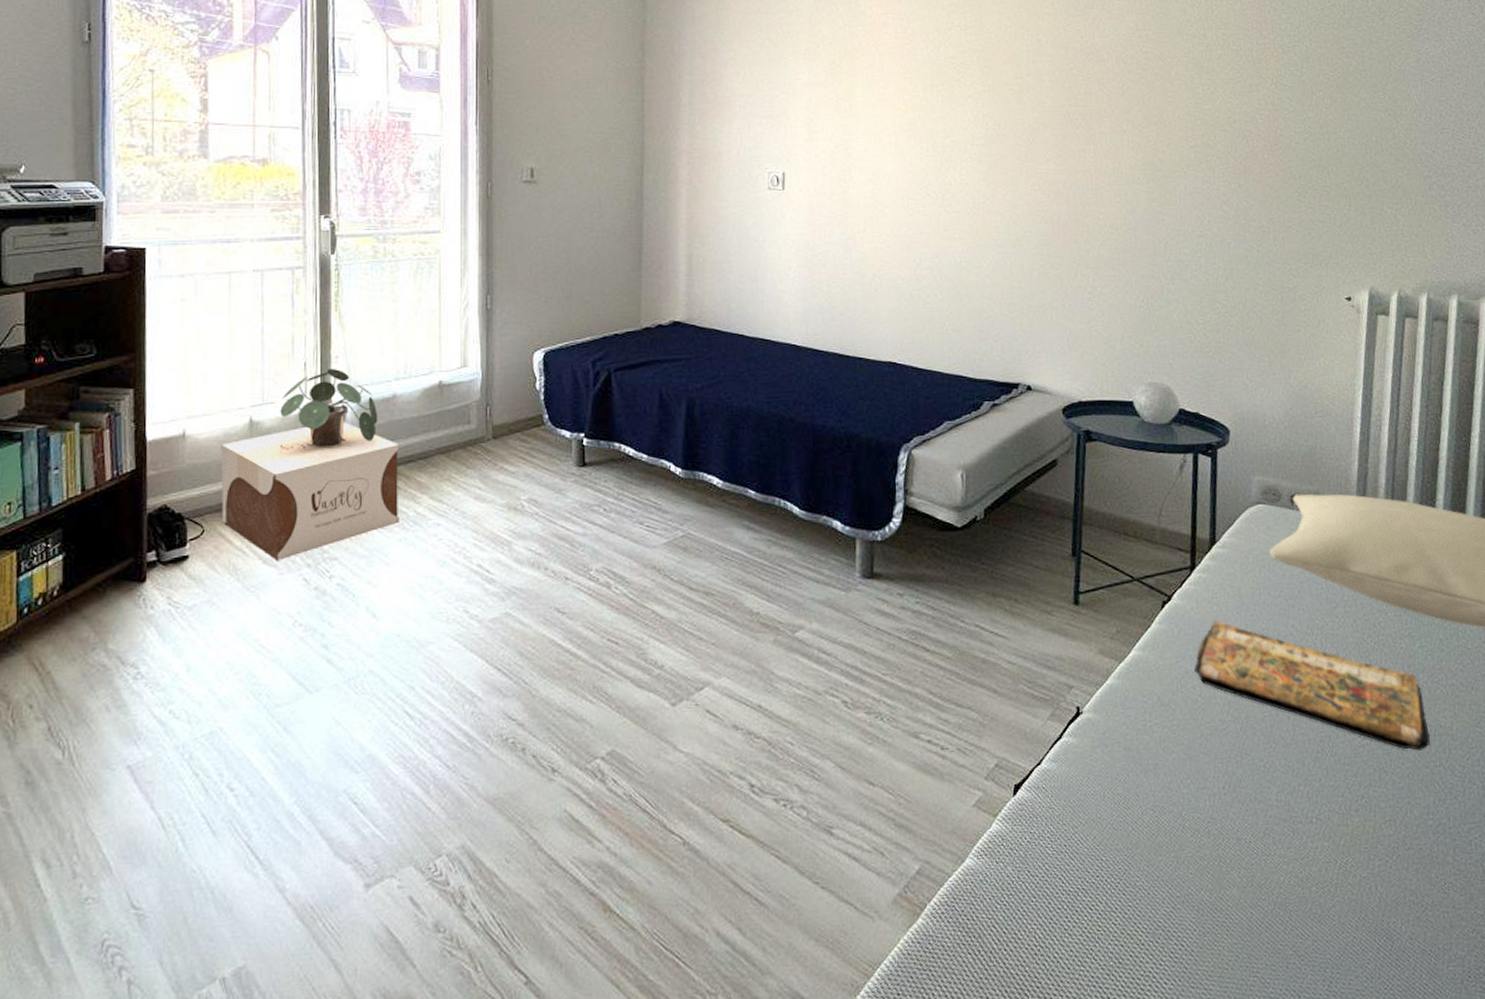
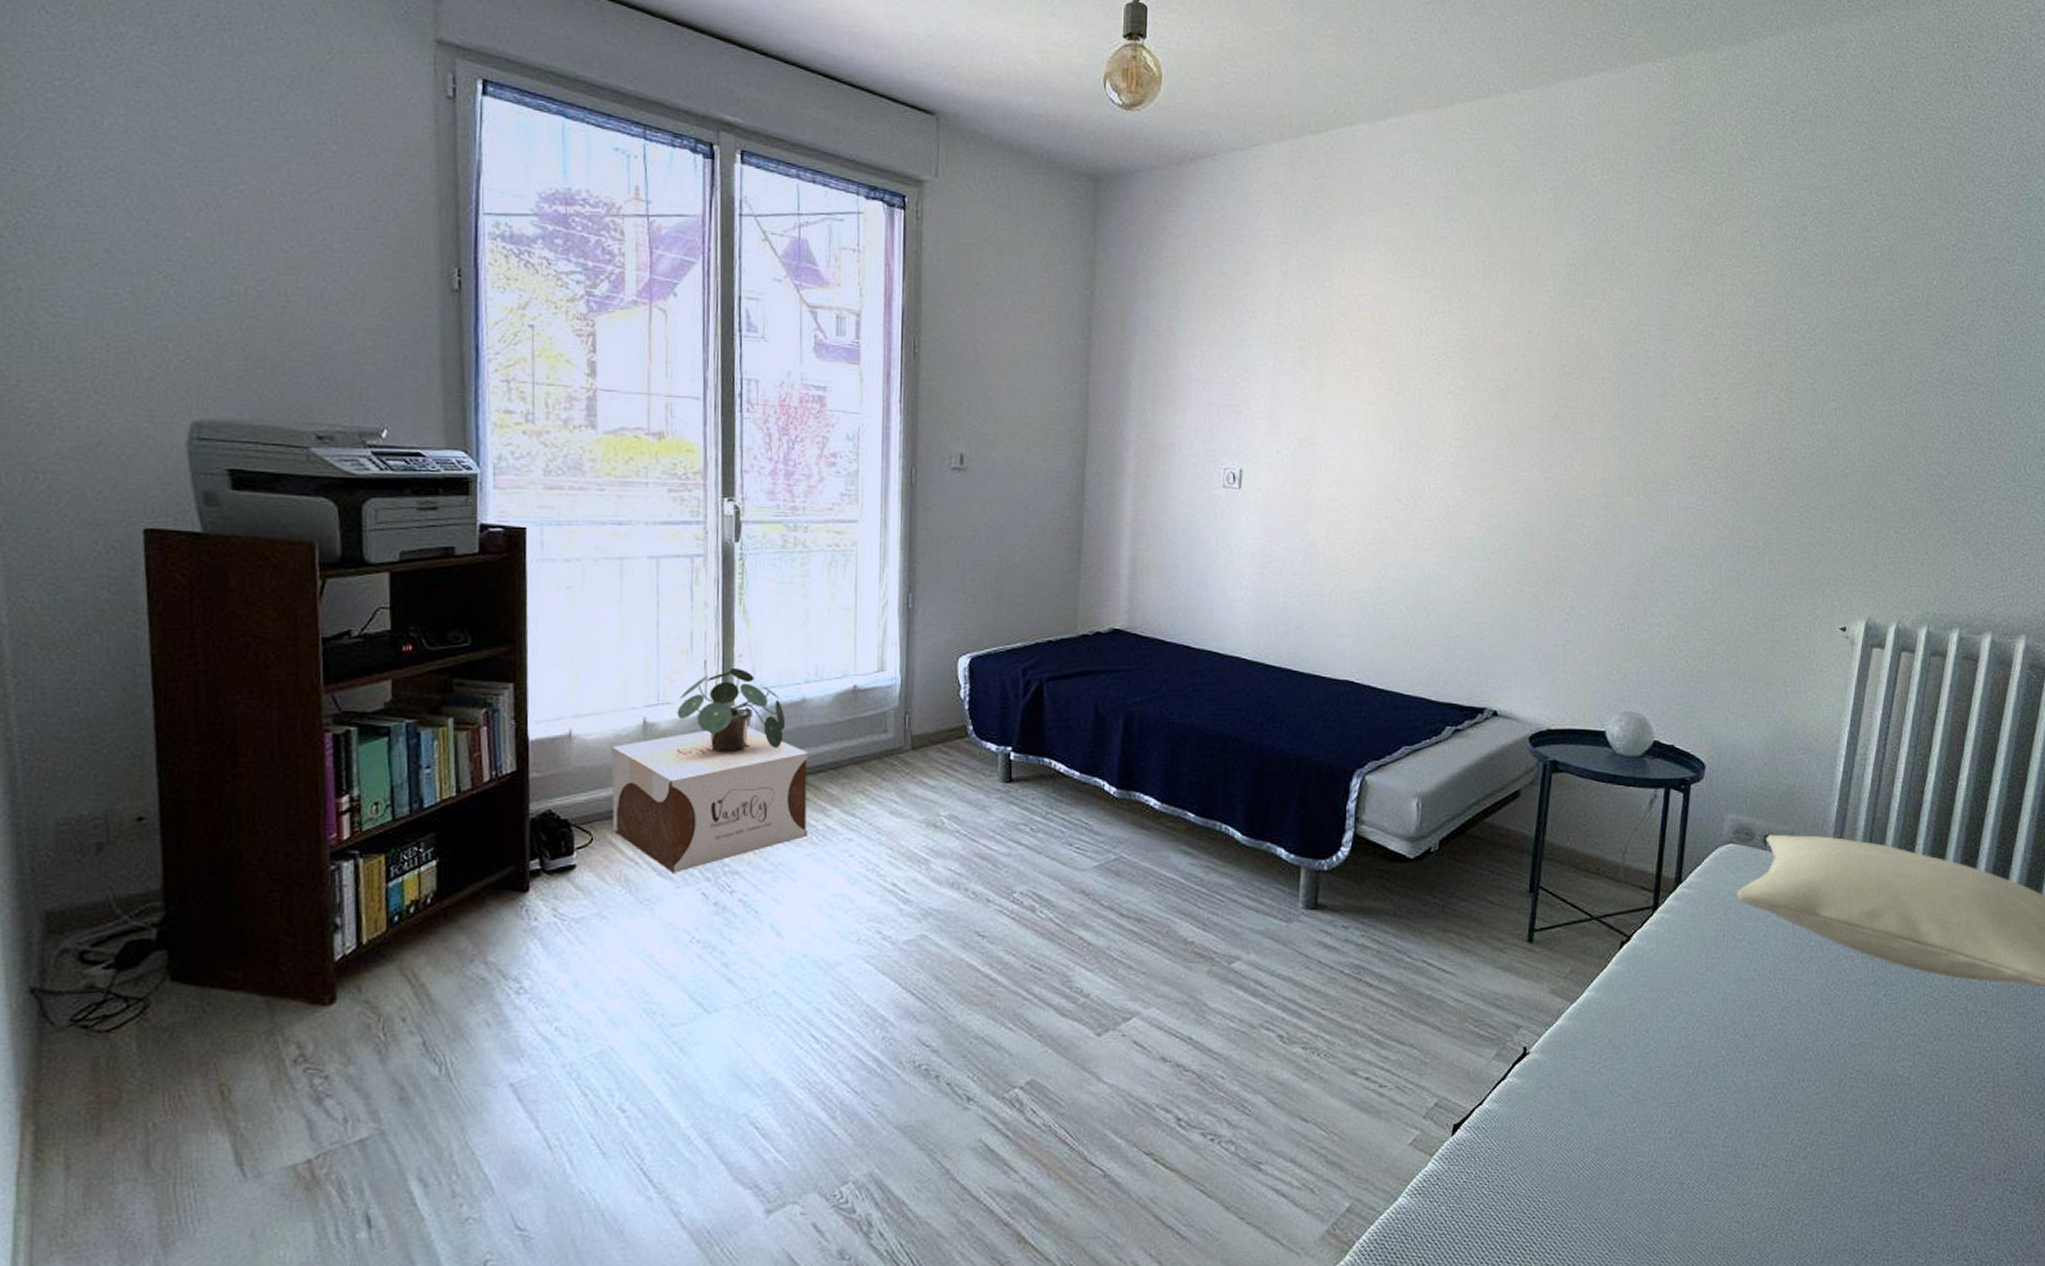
book: present [1193,619,1431,751] -> none [1648,962,1887,1100]

